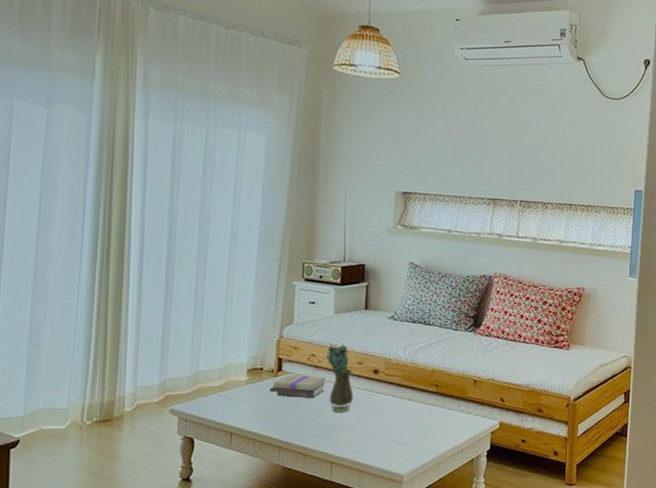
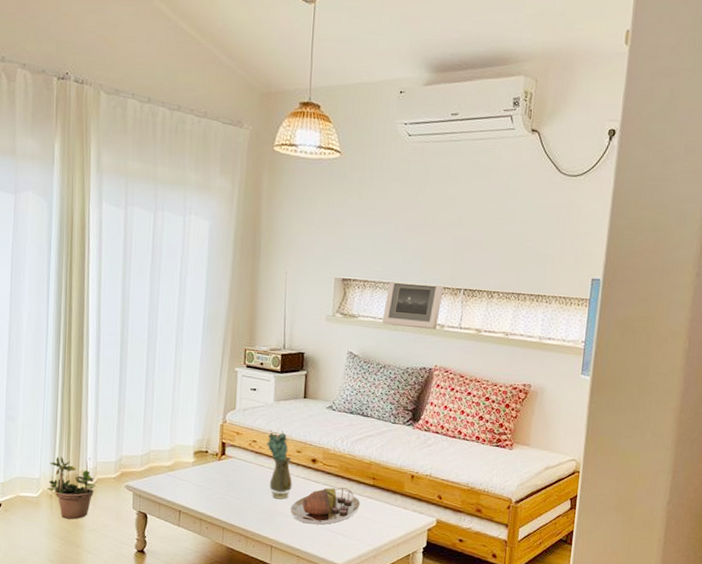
potted plant: none [76,382,134,451] -> present [46,456,95,520]
books: present [269,374,325,398] -> none [214,458,266,483]
serving tray: none [351,396,424,436] -> present [290,487,360,525]
picture frame: none [442,194,501,239] -> present [381,282,443,330]

